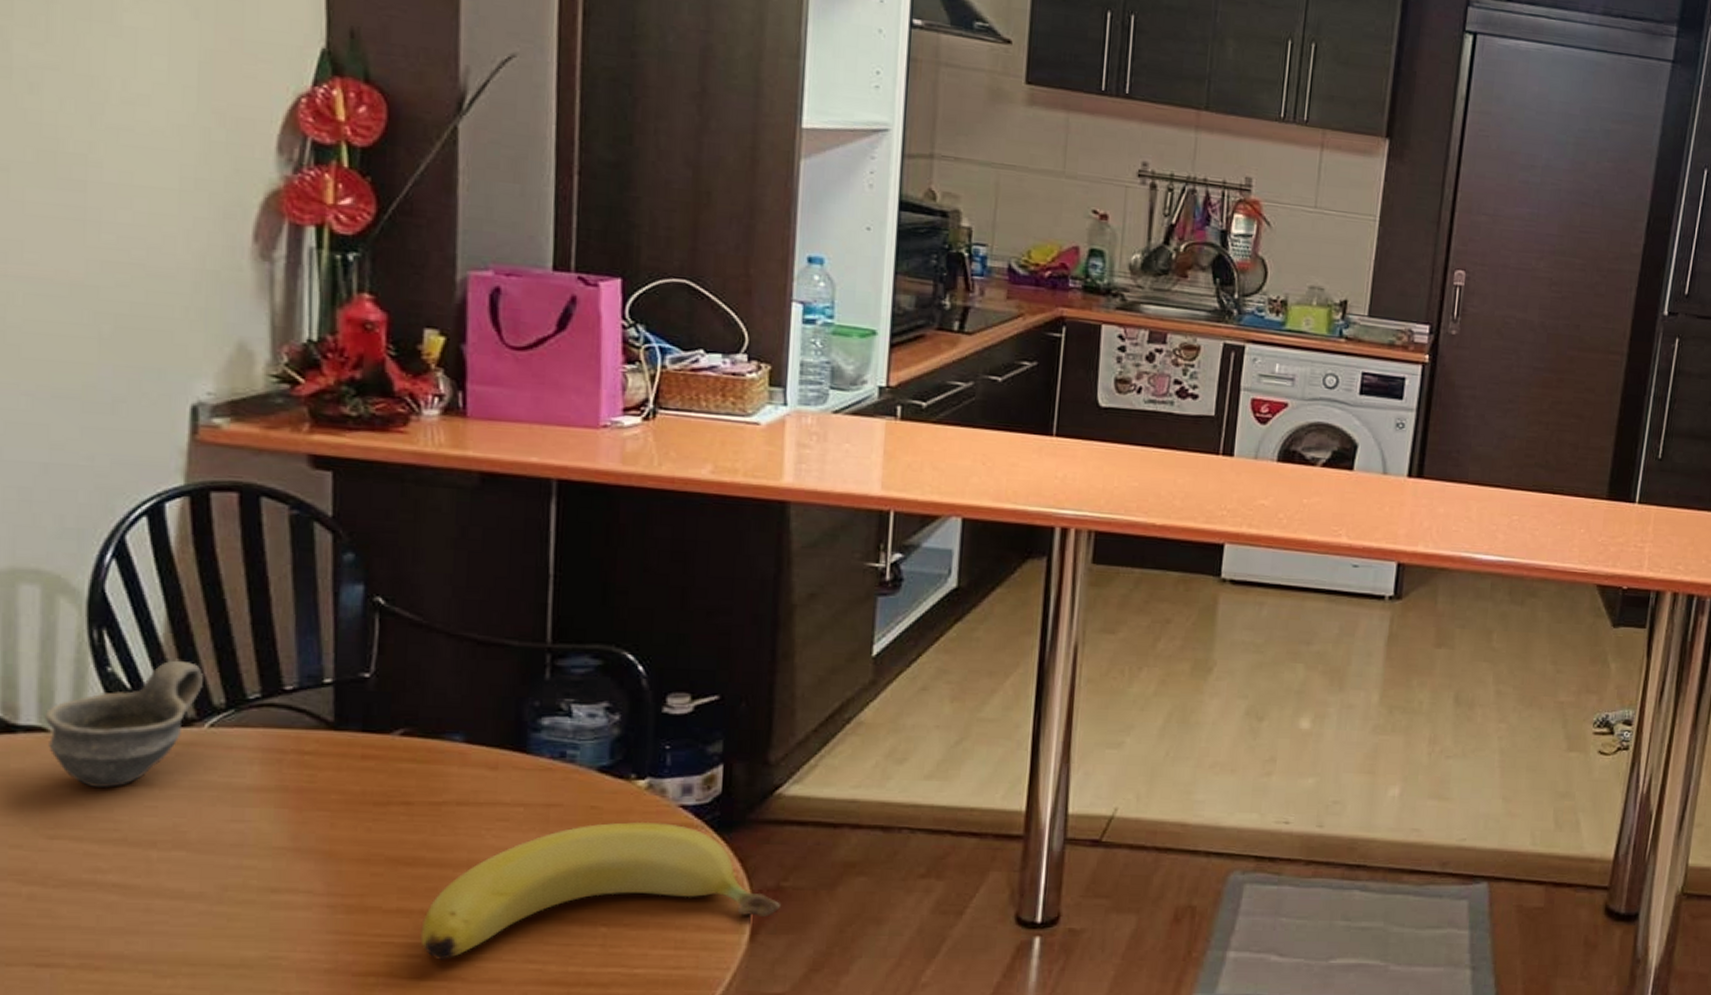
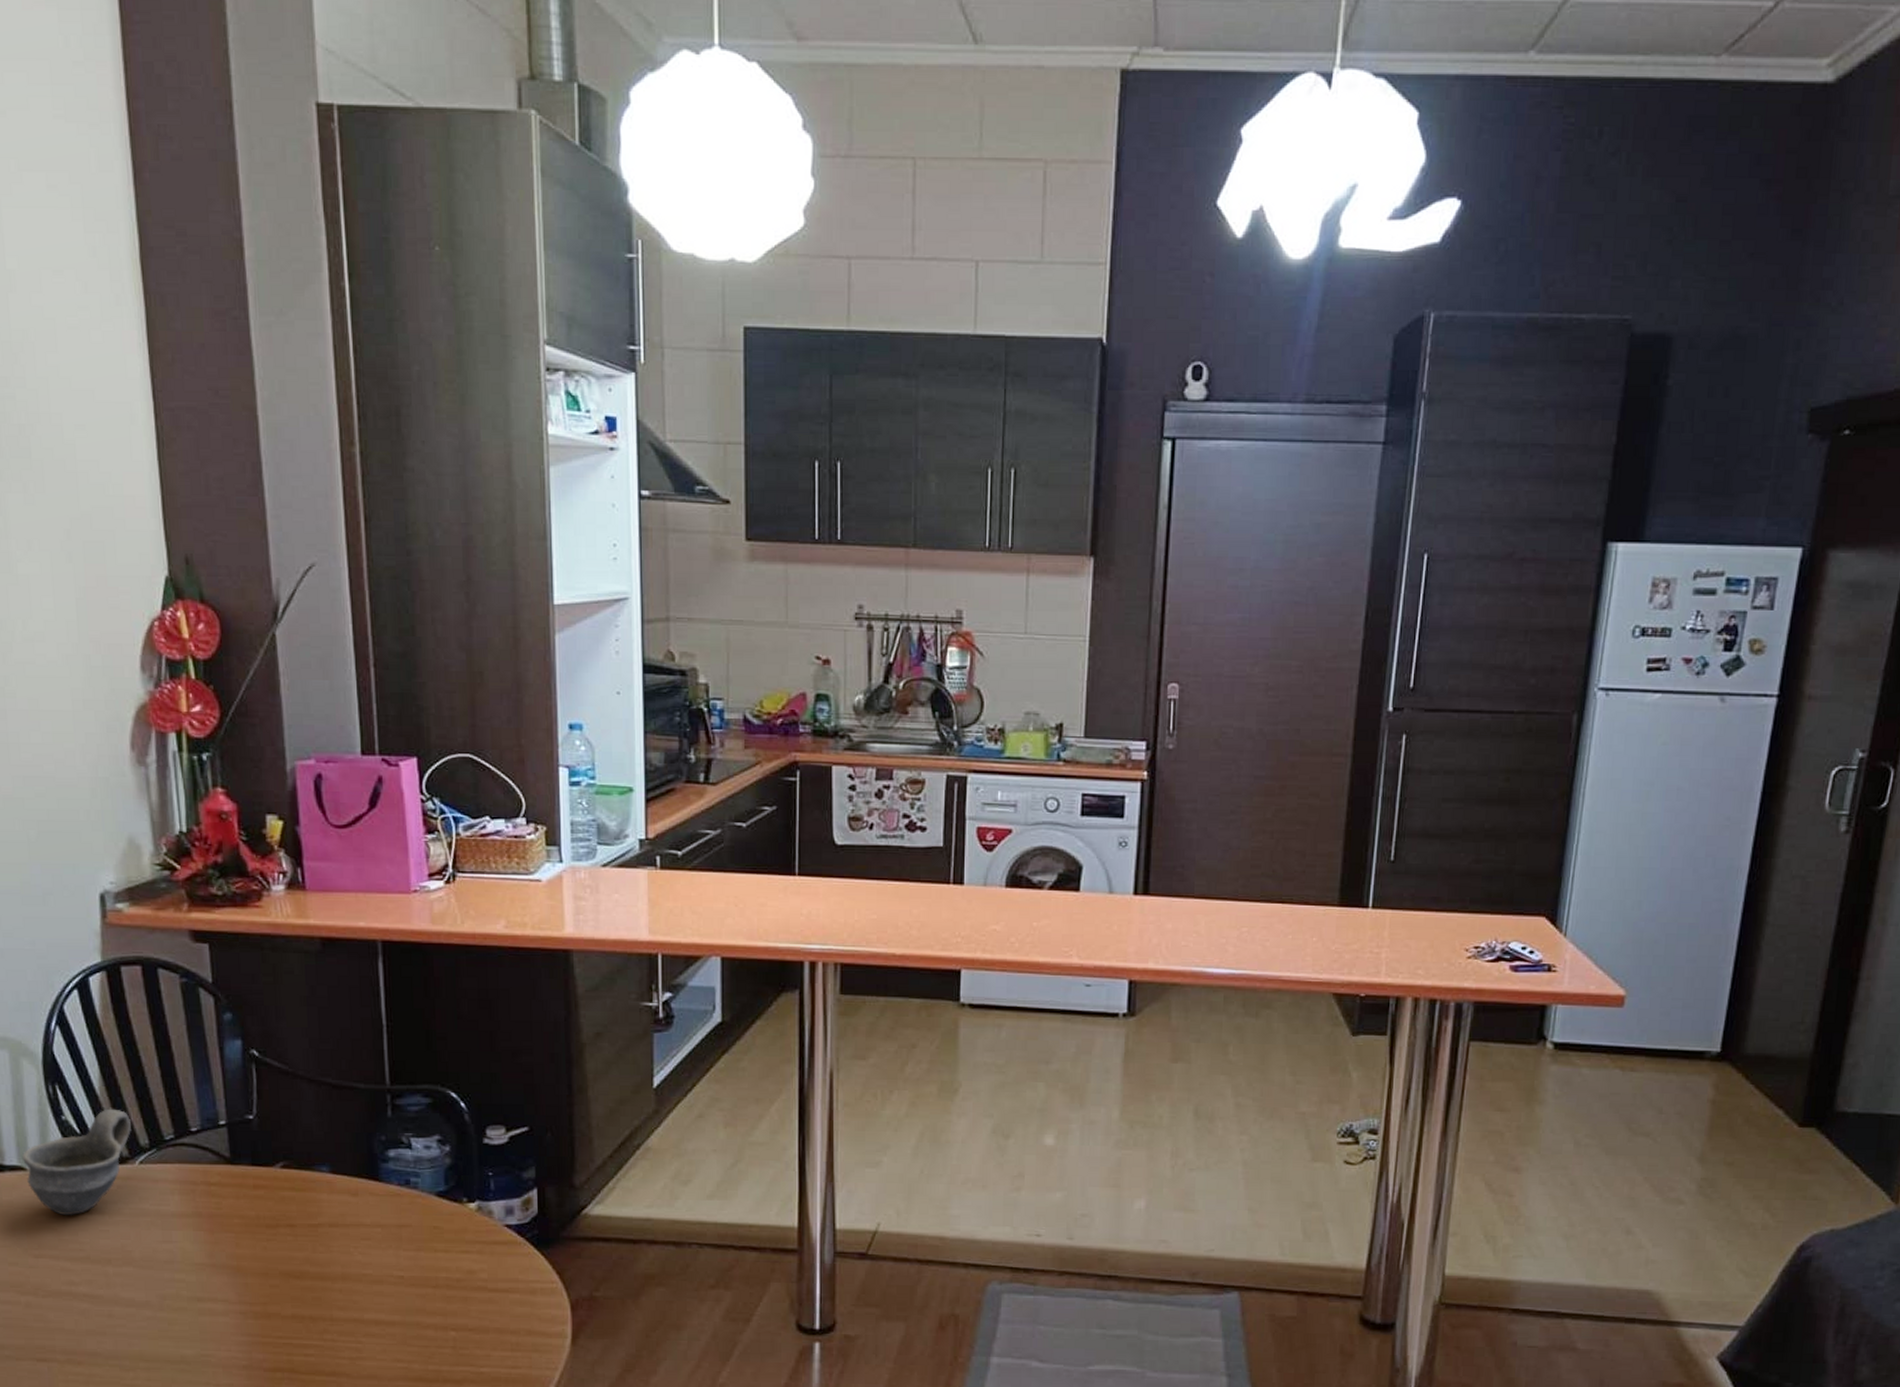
banana: present [420,821,782,960] -> none [312,1239,596,1359]

